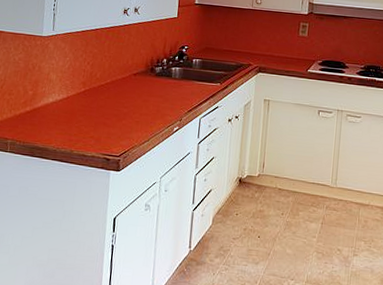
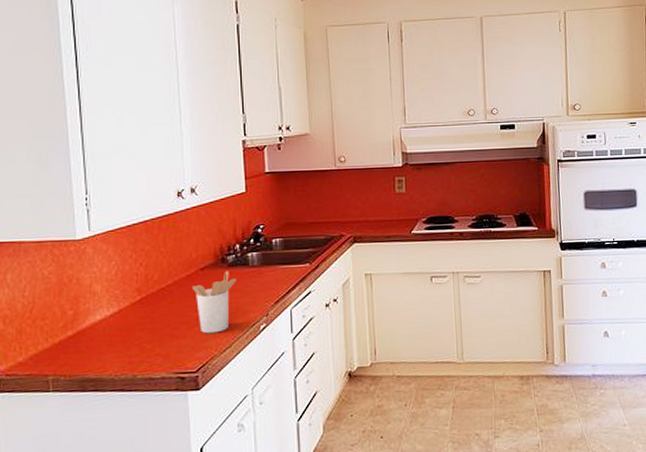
utensil holder: none [124,79,161,128] -> present [191,271,237,334]

